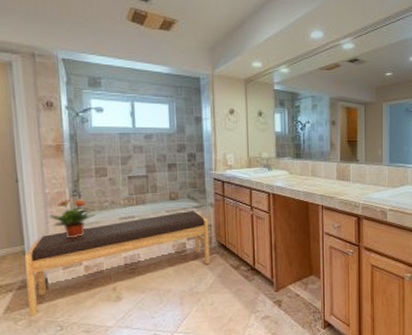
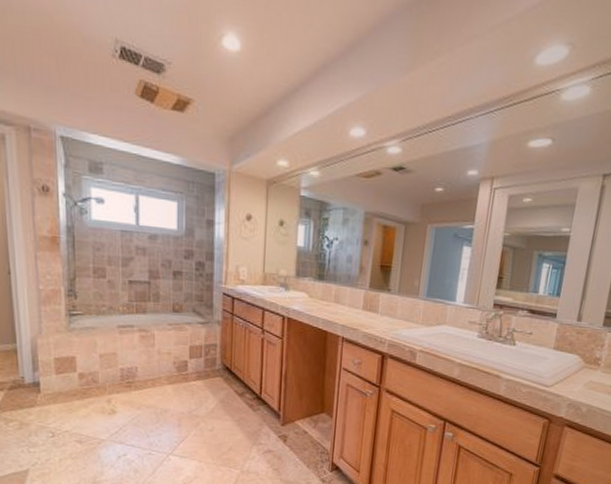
bench: present [24,211,210,317] -> none [16,326,214,419]
potted plant: present [50,199,96,238] -> none [43,299,93,342]

